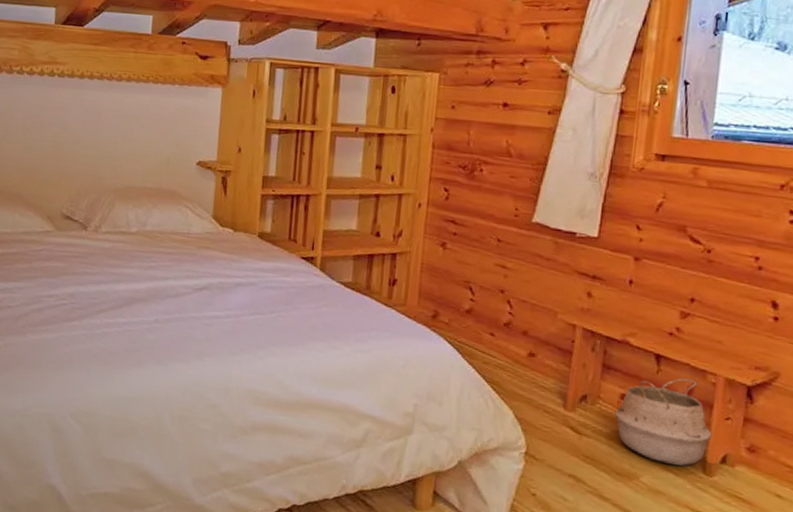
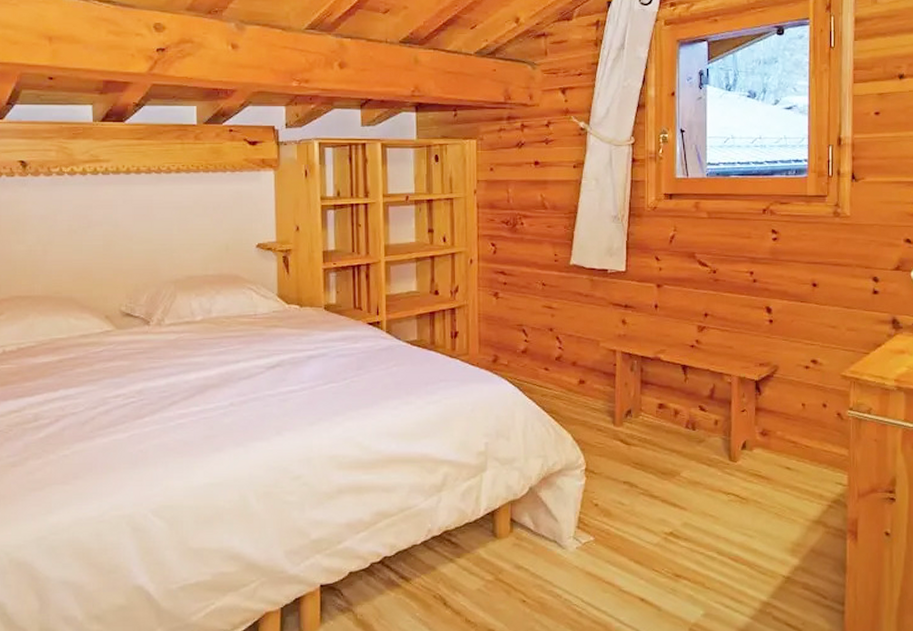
woven basket: present [614,378,712,466] -> none [655,382,733,458]

